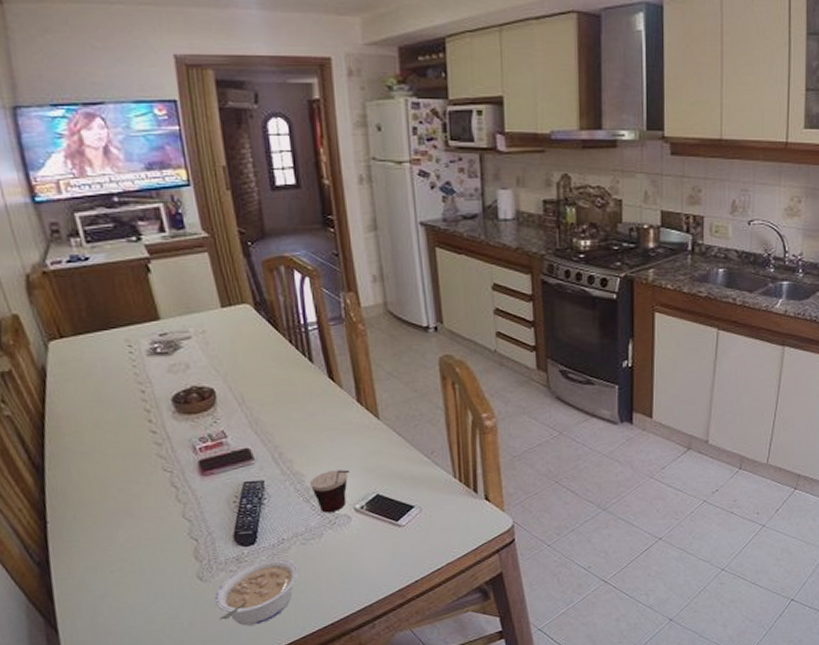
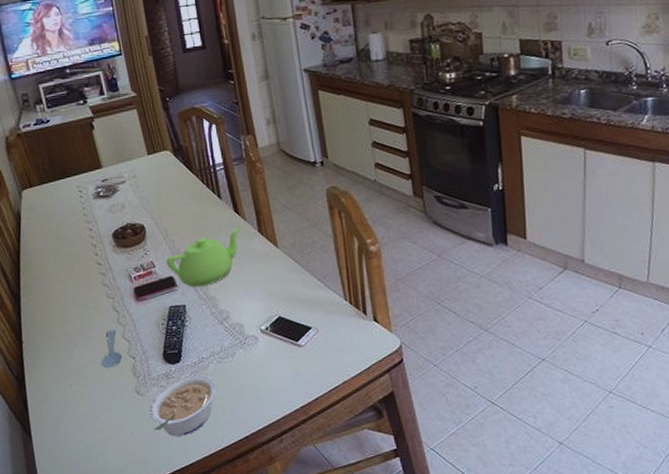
spoon: none [154,507,182,552] -> present [102,329,123,368]
teapot: none [240,396,337,462] -> present [165,228,242,288]
cup: present [310,469,350,513] -> none [223,294,256,334]

